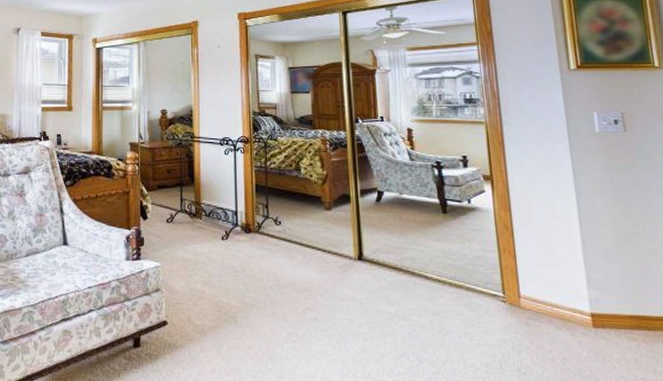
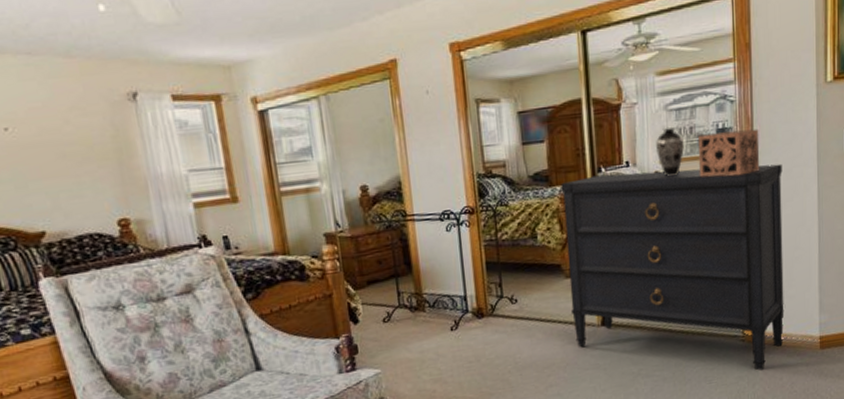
dresser: none [323,125,549,337] -> present [561,163,786,371]
decorative vase: none [408,93,434,133] -> present [656,127,684,176]
decorative box: none [446,102,510,142] -> present [697,128,760,178]

